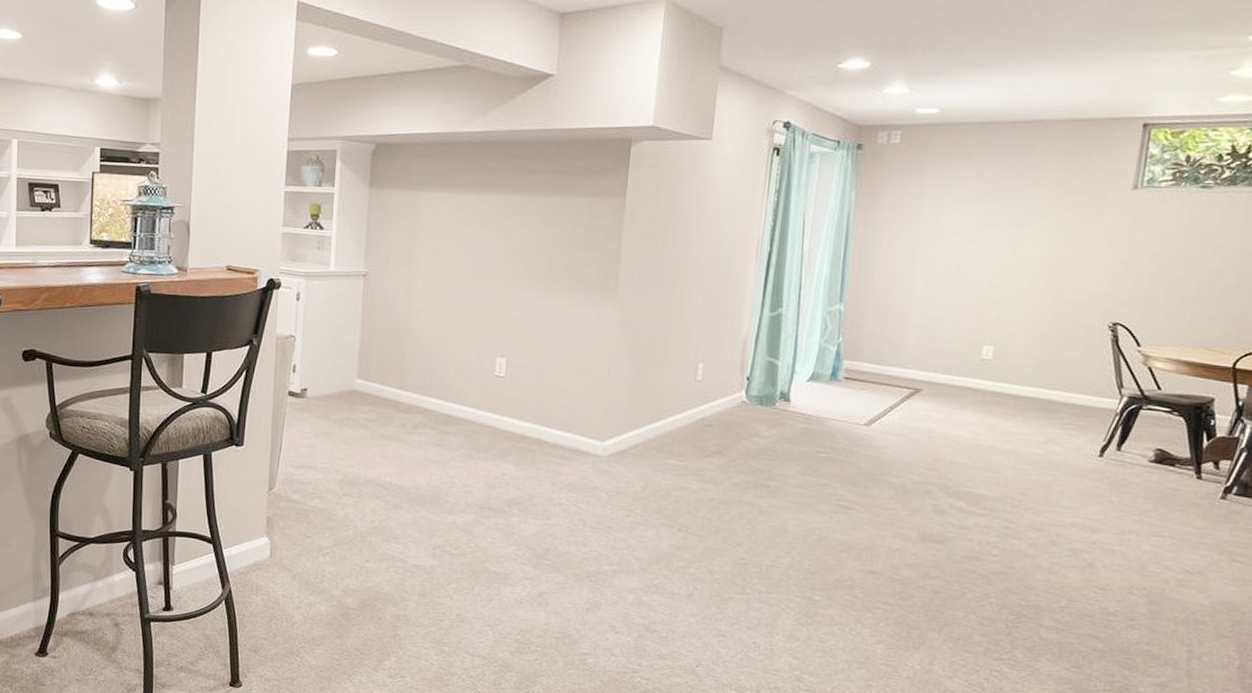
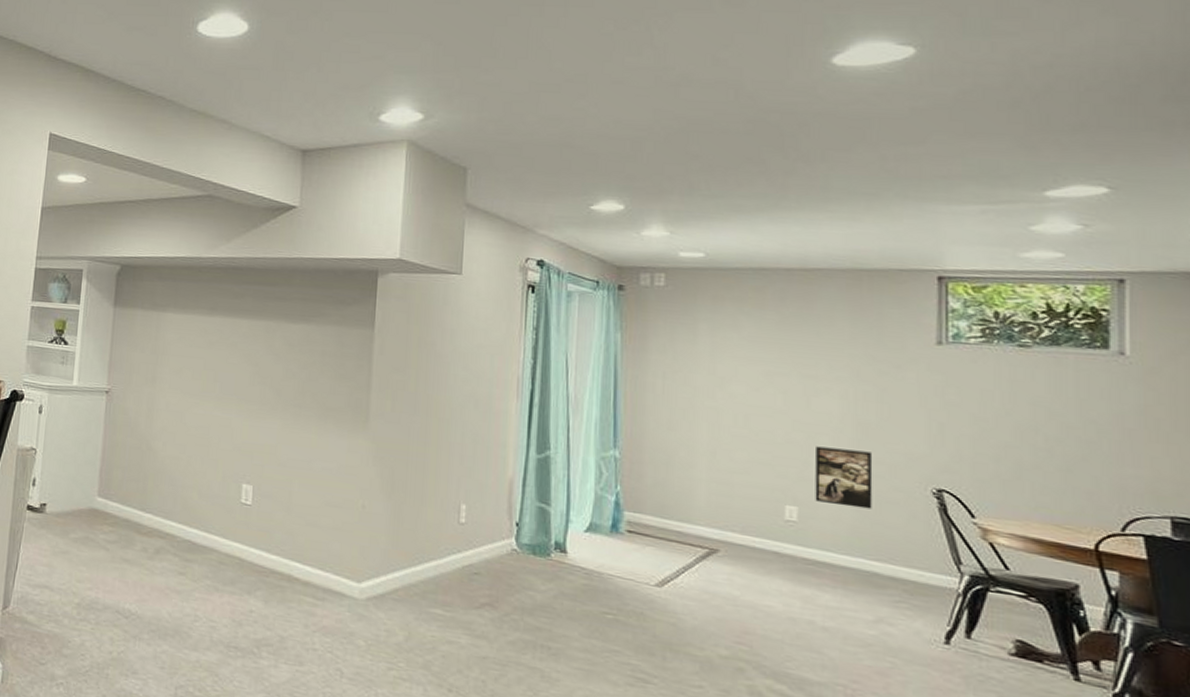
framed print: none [1009,290,1063,344] -> present [815,446,873,509]

